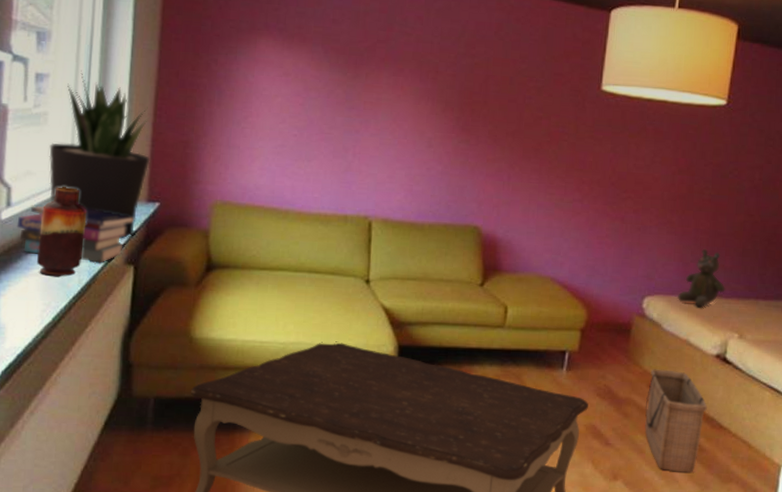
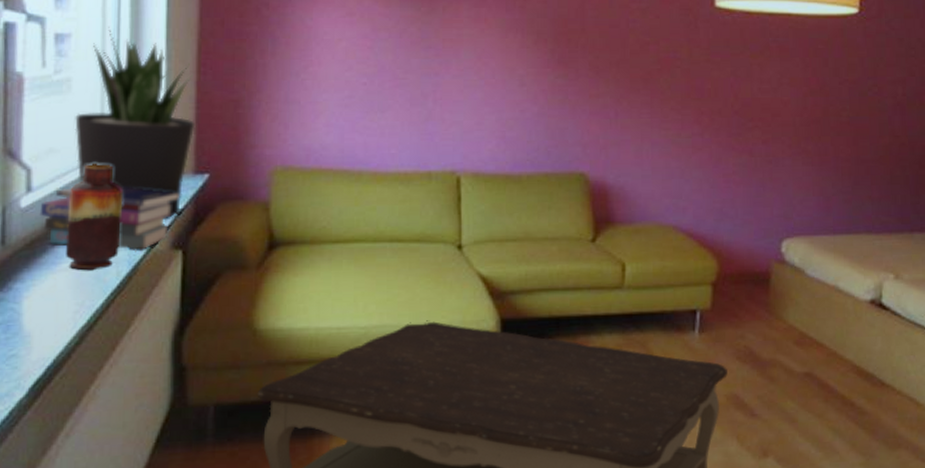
basket: present [645,369,707,472] -> none [793,322,865,442]
teddy bear: present [678,248,725,308] -> none [821,178,875,247]

